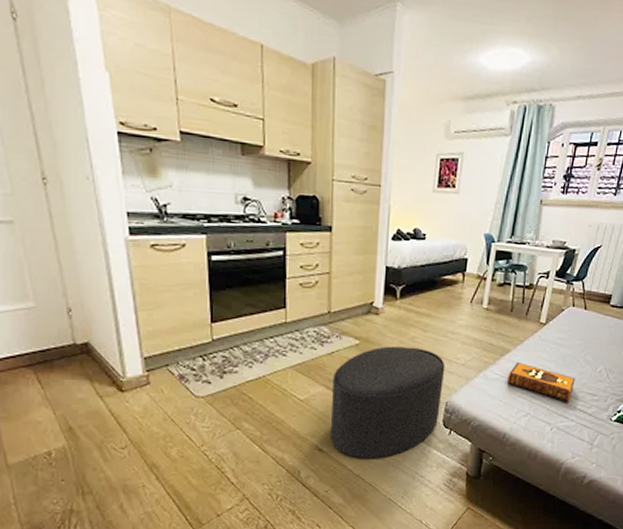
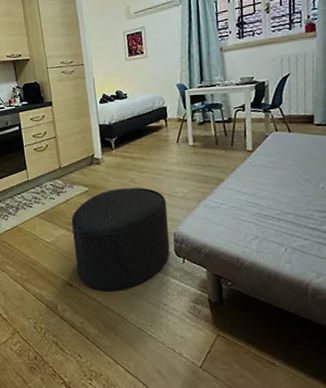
hardback book: present [508,362,575,402] -> none [227,189,299,222]

